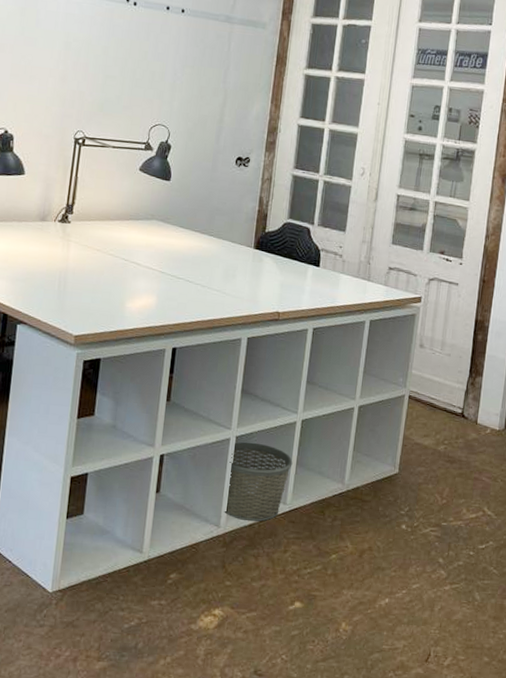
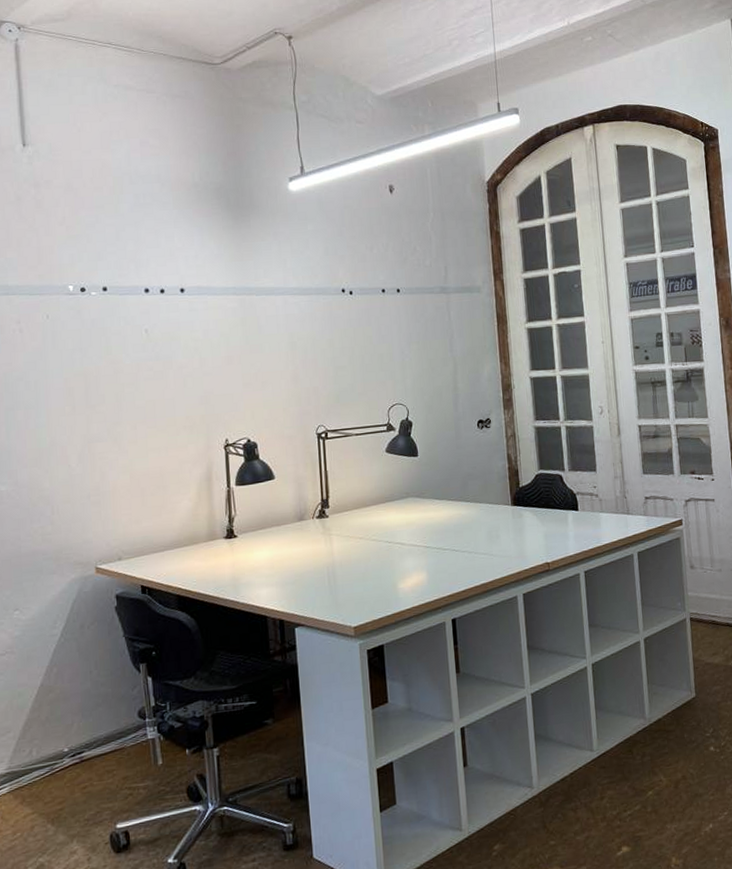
basket: present [224,442,293,522] -> none [530,696,592,776]

